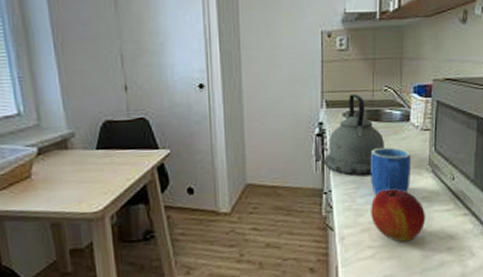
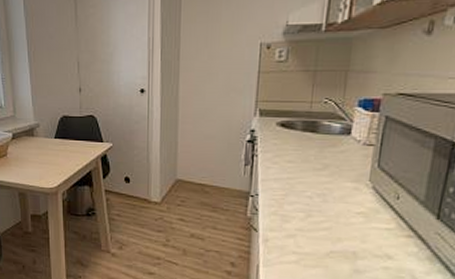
kettle: present [323,93,384,176] -> none [252,104,320,185]
mug: present [371,147,411,194] -> none [301,158,349,206]
apple: present [371,188,426,242] -> none [298,199,361,254]

